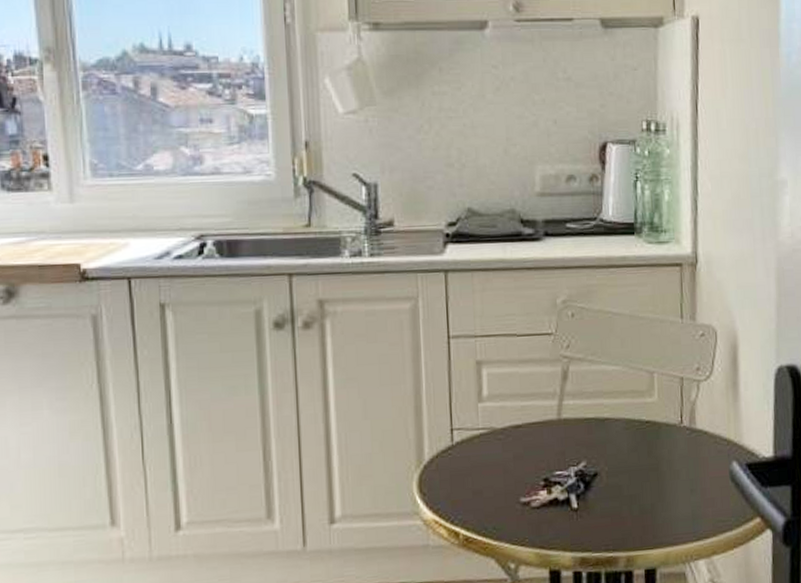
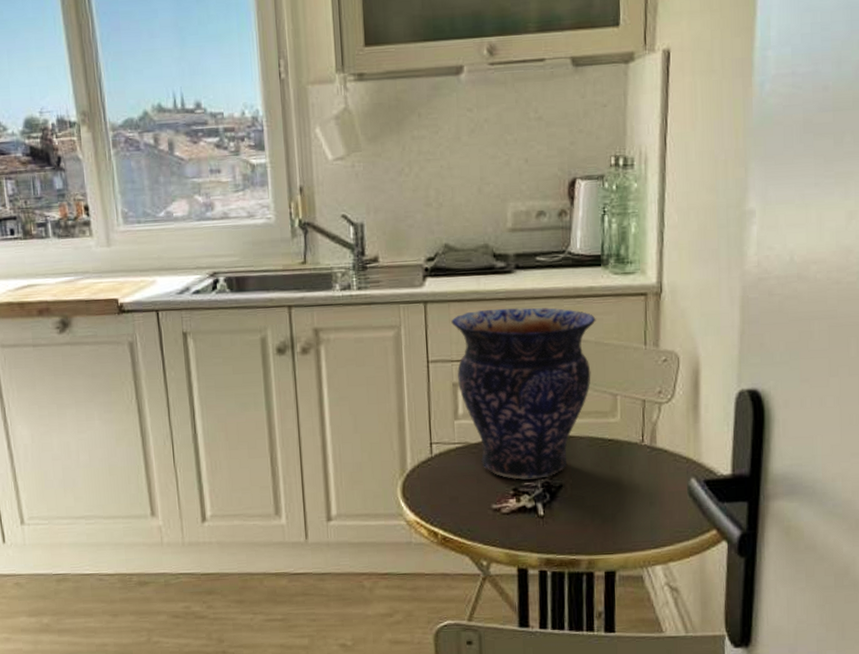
vase: none [475,277,630,469] -> present [451,307,596,480]

